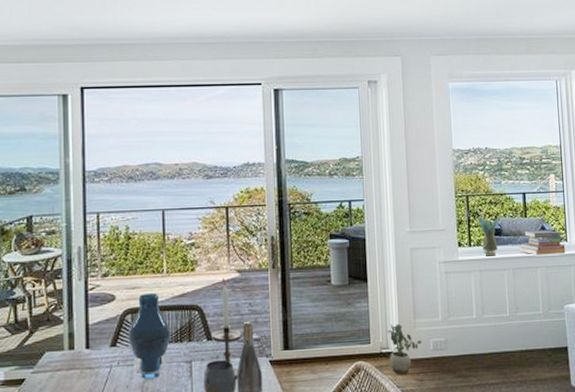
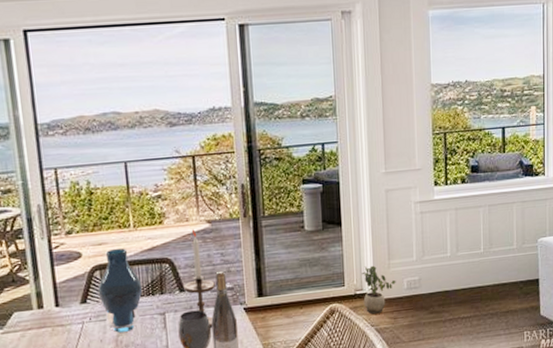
vase: present [476,215,498,256] -> none [454,152,475,194]
books: present [519,229,566,255] -> none [496,164,543,191]

